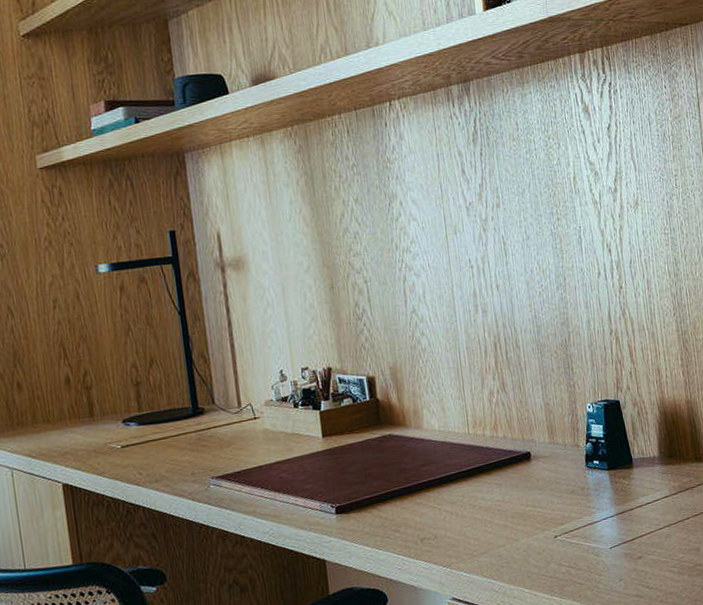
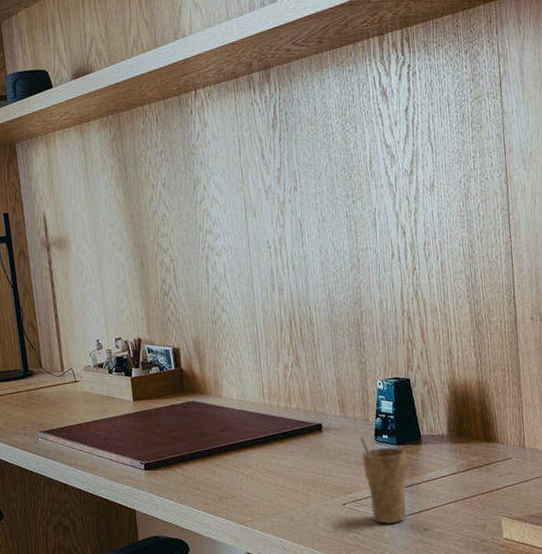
cup: none [570,464,621,555] -> present [360,437,408,524]

